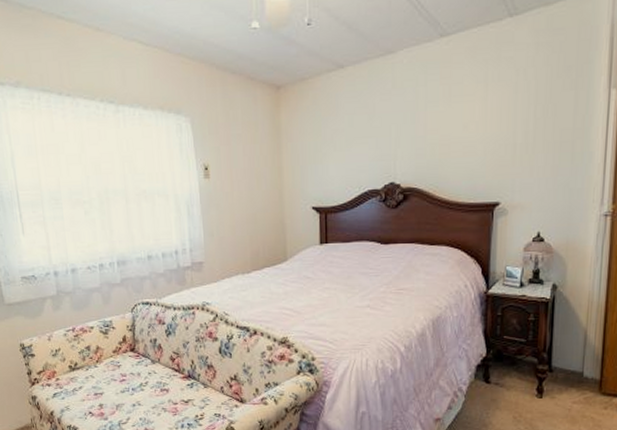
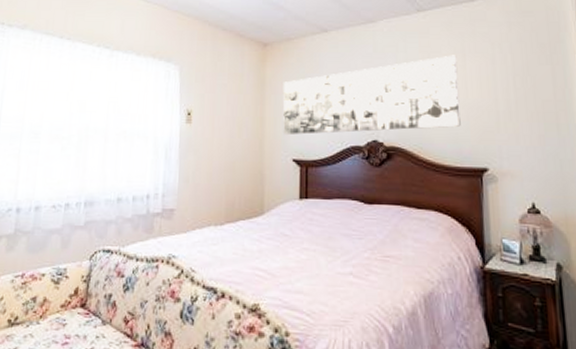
wall art: none [299,85,479,183] -> present [282,55,461,135]

